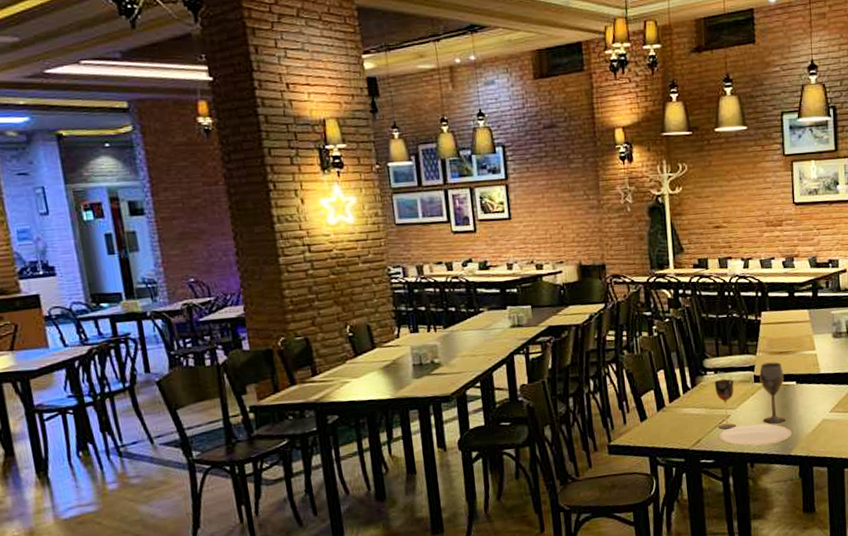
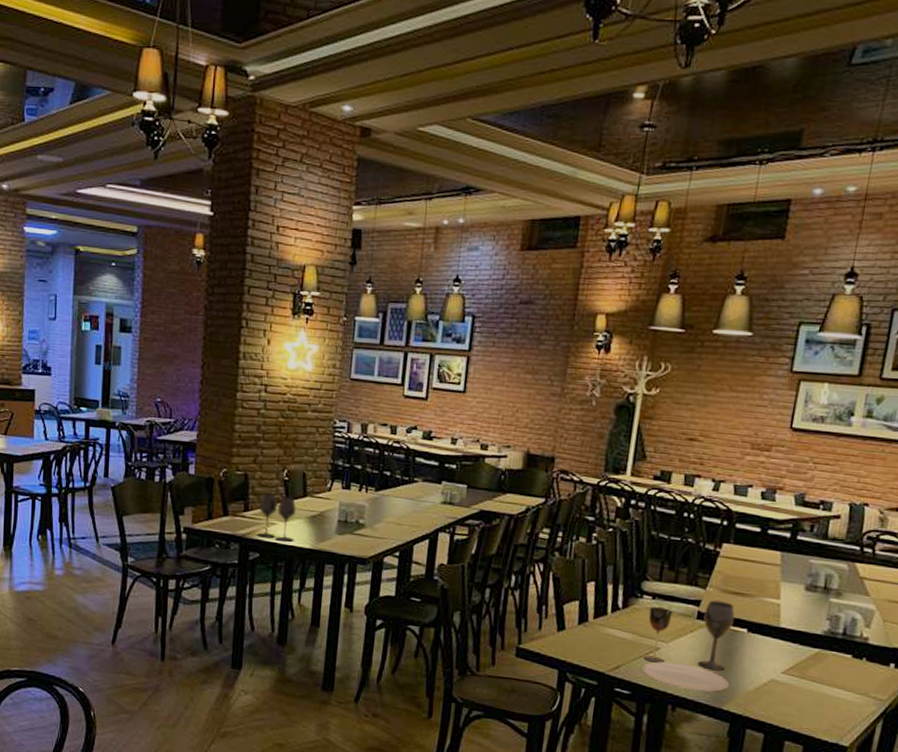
wine glass: none [327,350,372,399] -> present [256,492,297,543]

